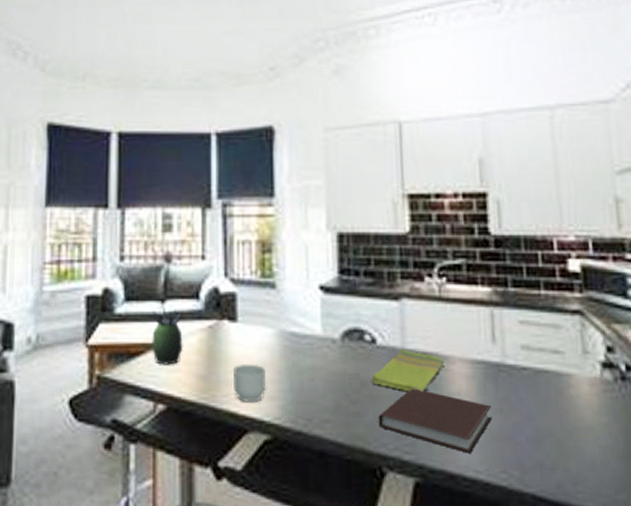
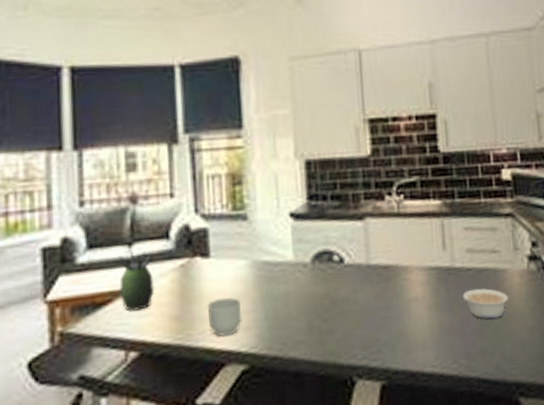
dish towel: present [371,348,445,392] -> none [340,264,404,304]
notebook: present [378,388,493,453] -> none [348,299,445,352]
legume: none [515,391,575,430] -> present [462,287,509,319]

